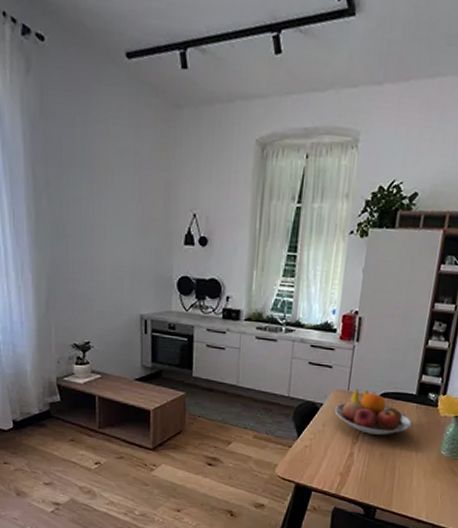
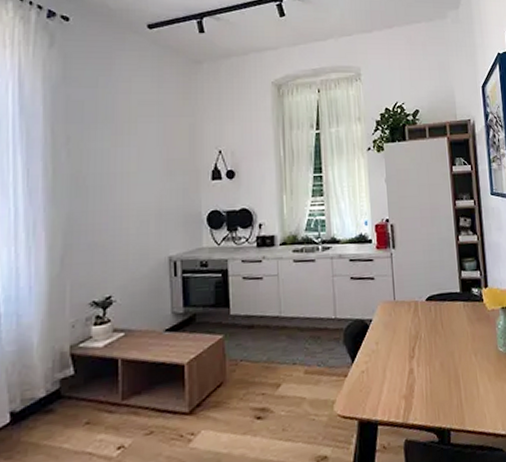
fruit bowl: present [335,389,412,435] -> none [386,296,464,344]

